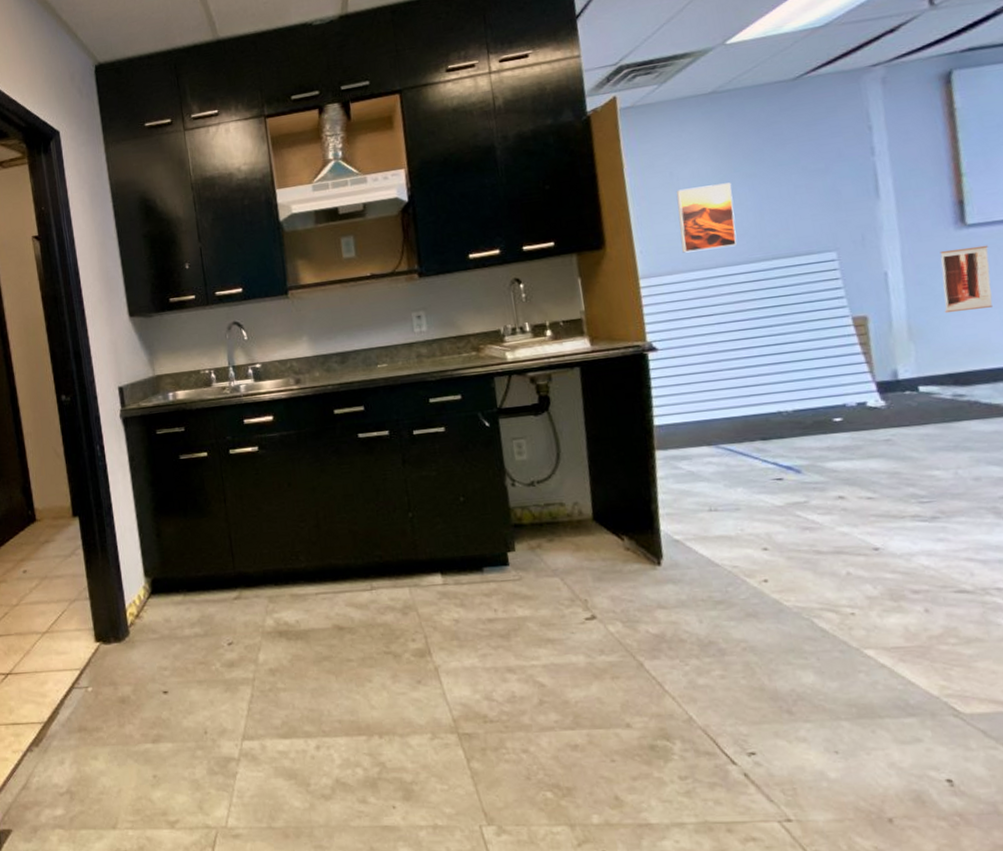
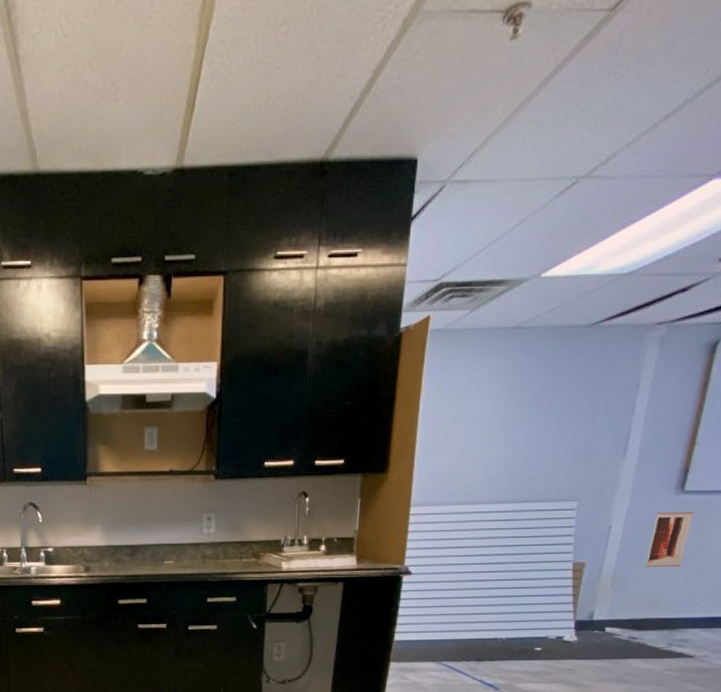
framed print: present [676,182,737,253] -> none [453,423,510,486]

